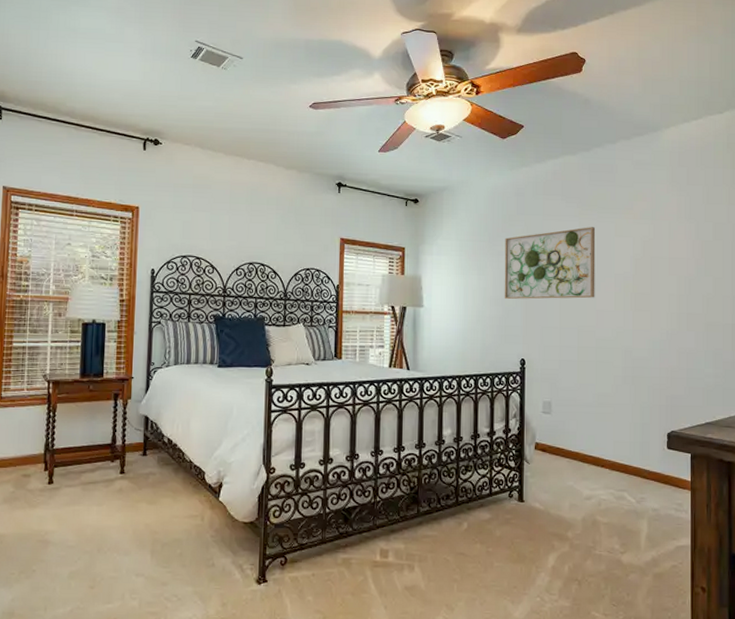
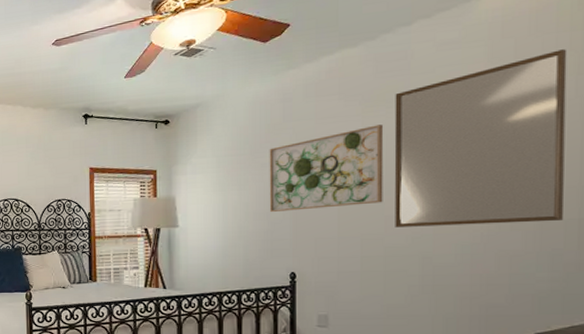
home mirror: none [603,182,723,325] -> present [394,49,567,228]

